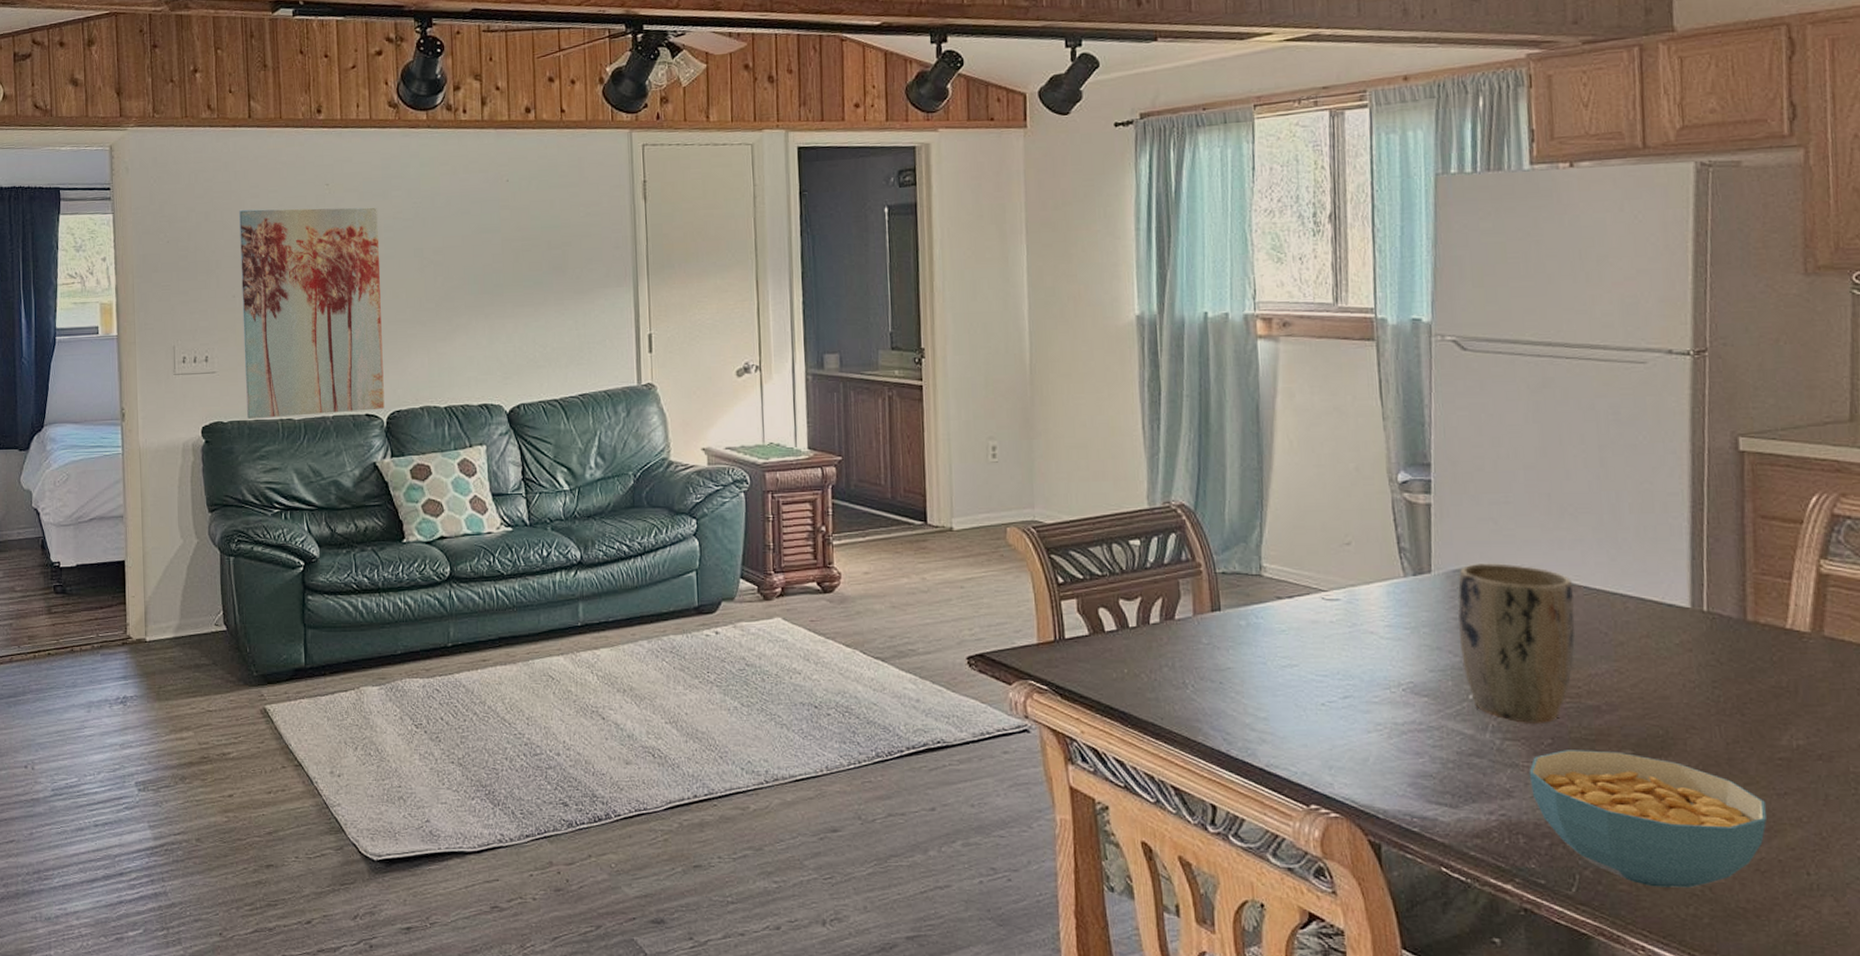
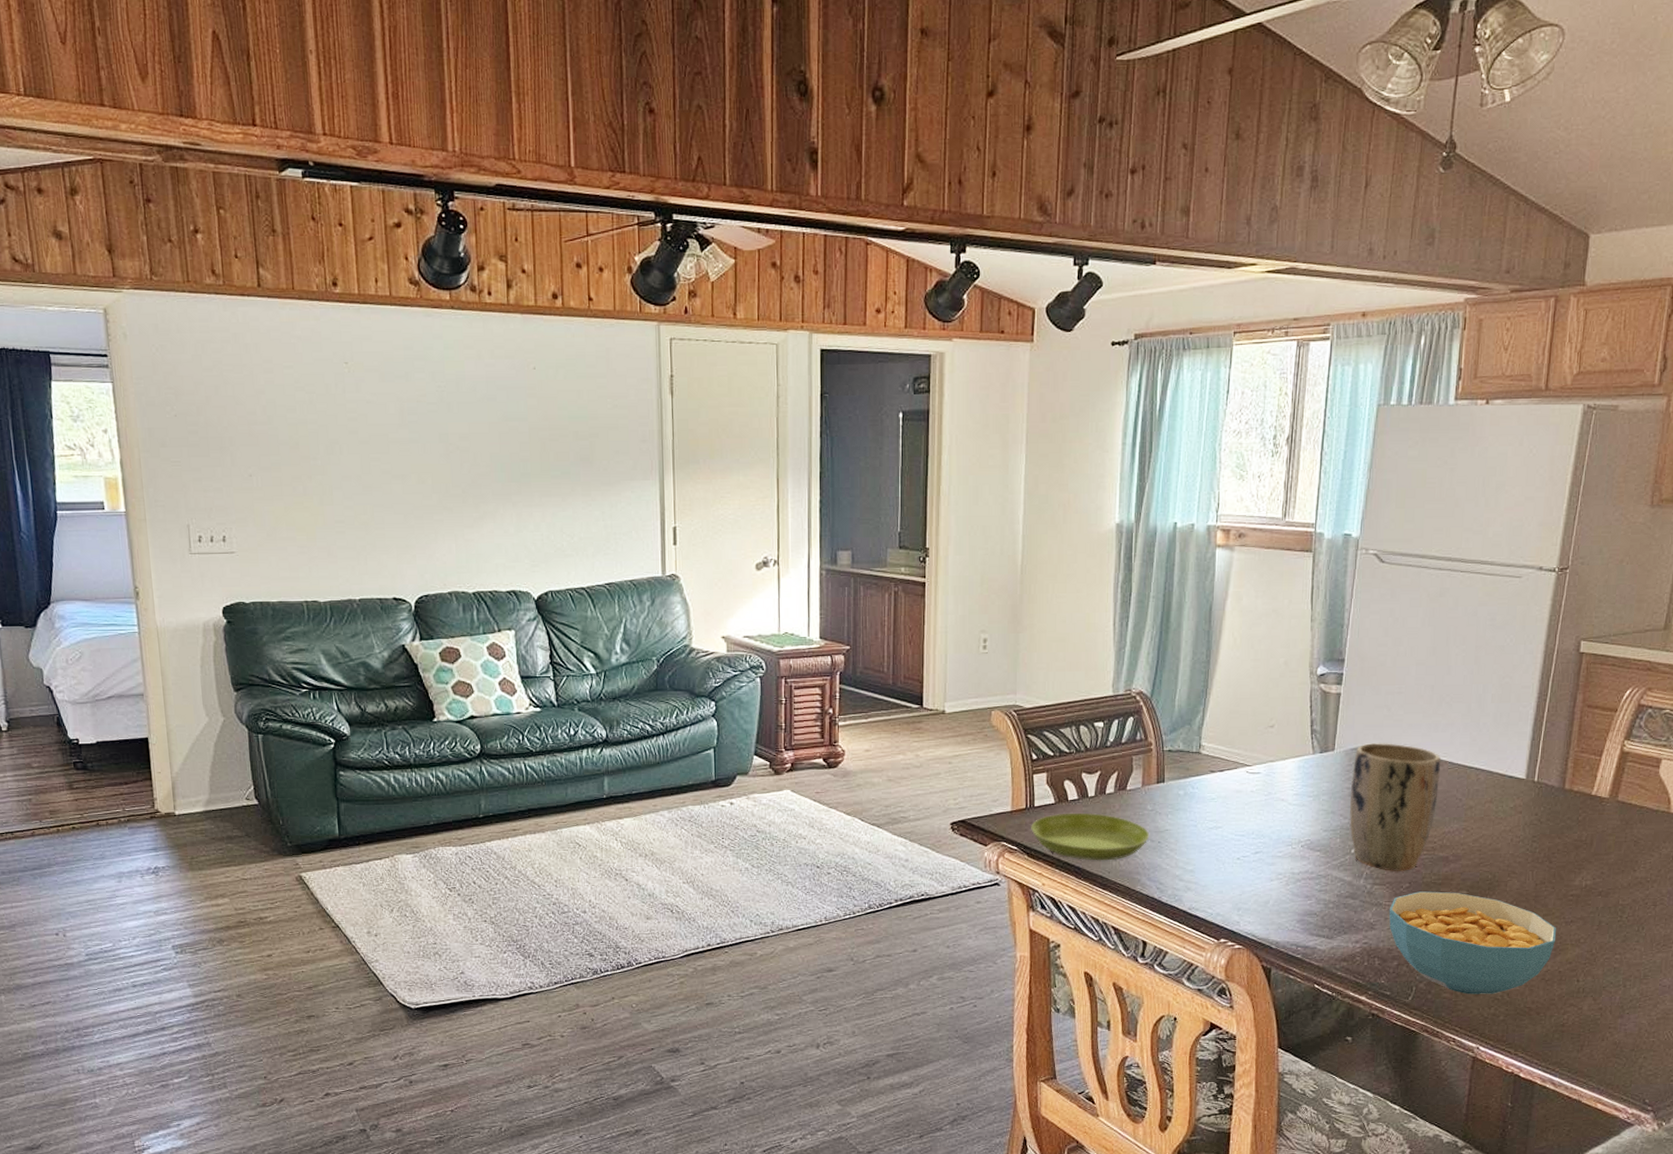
wall art: present [239,207,385,419] -> none [252,384,412,600]
saucer: none [1062,646,1209,705] -> present [1031,813,1150,861]

